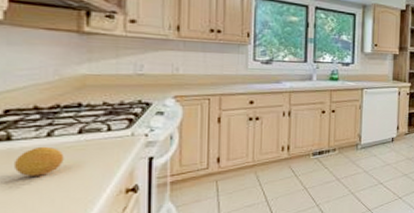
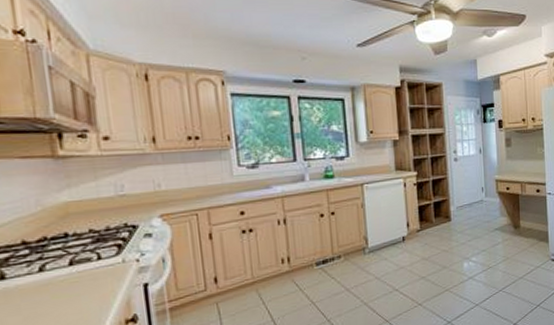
fruit: present [15,146,64,176] -> none [12,282,60,315]

